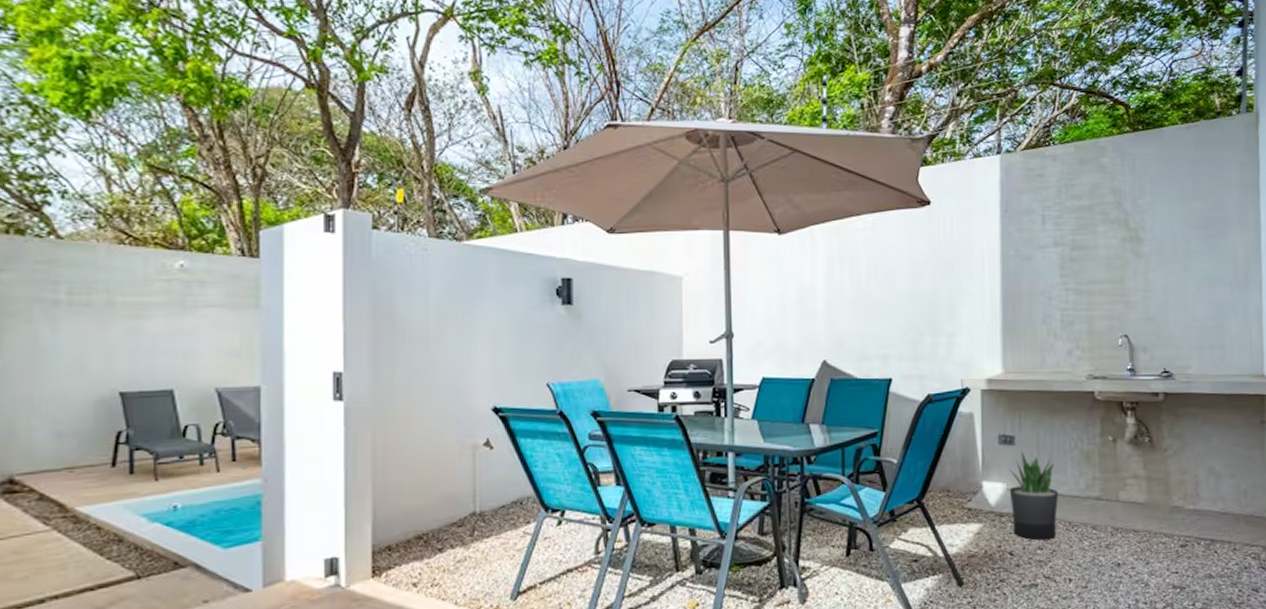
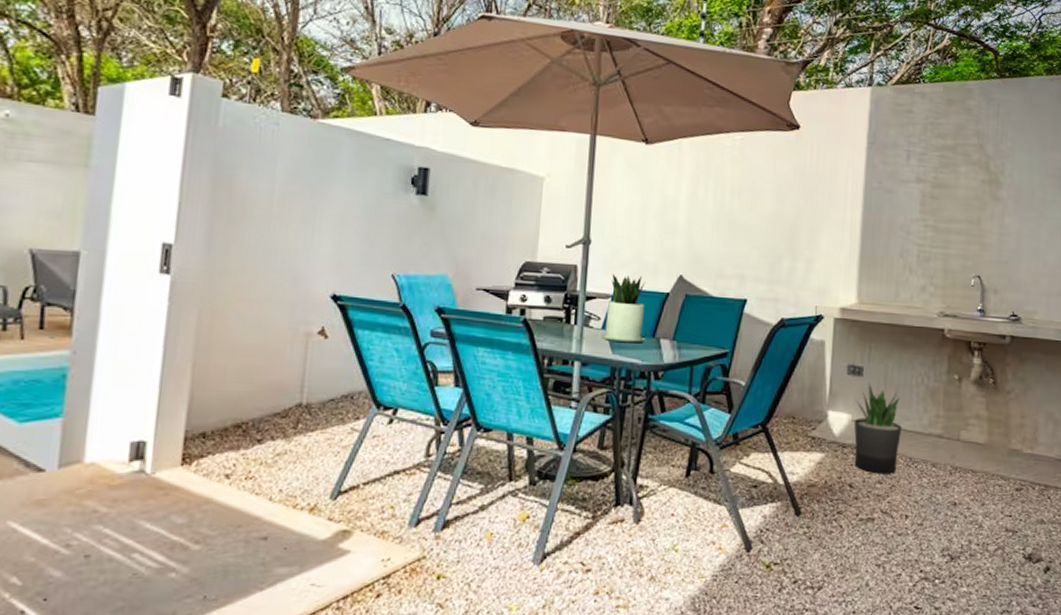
planter: none [751,365,794,431] -> present [600,275,646,344]

